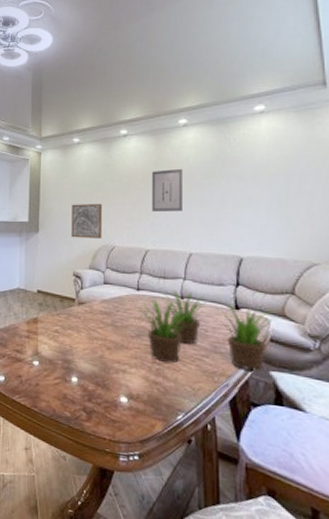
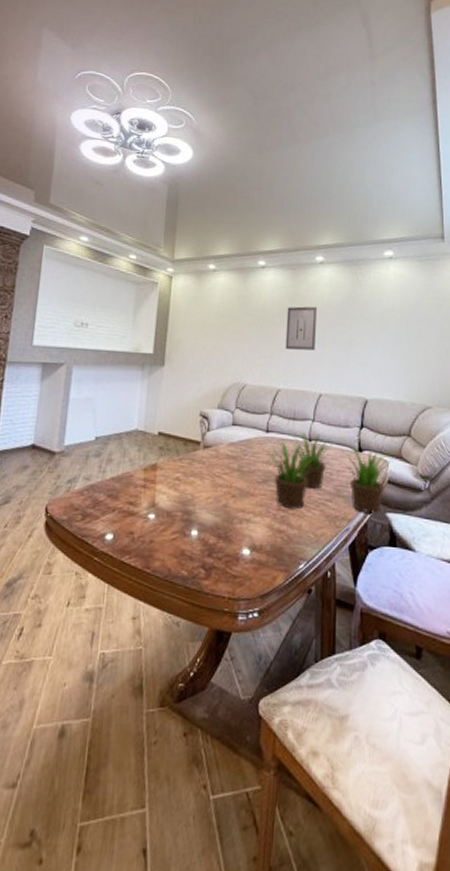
wall art: present [71,203,103,239] -> none [200,336,236,376]

